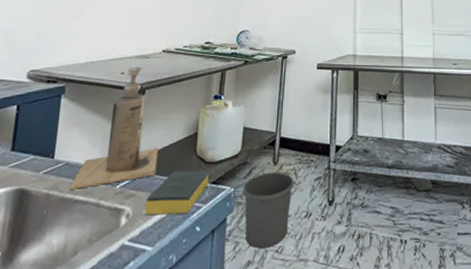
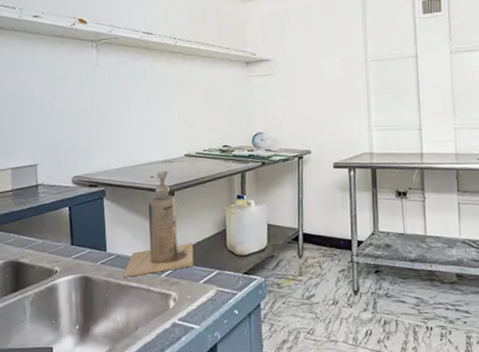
sponge: present [144,170,210,216] -> none [188,262,242,300]
bucket: present [242,172,294,249] -> none [272,264,320,330]

